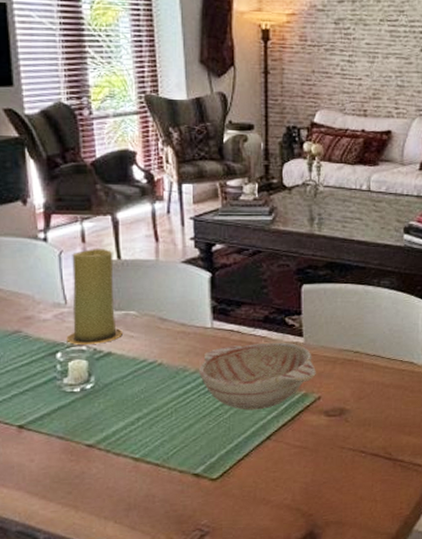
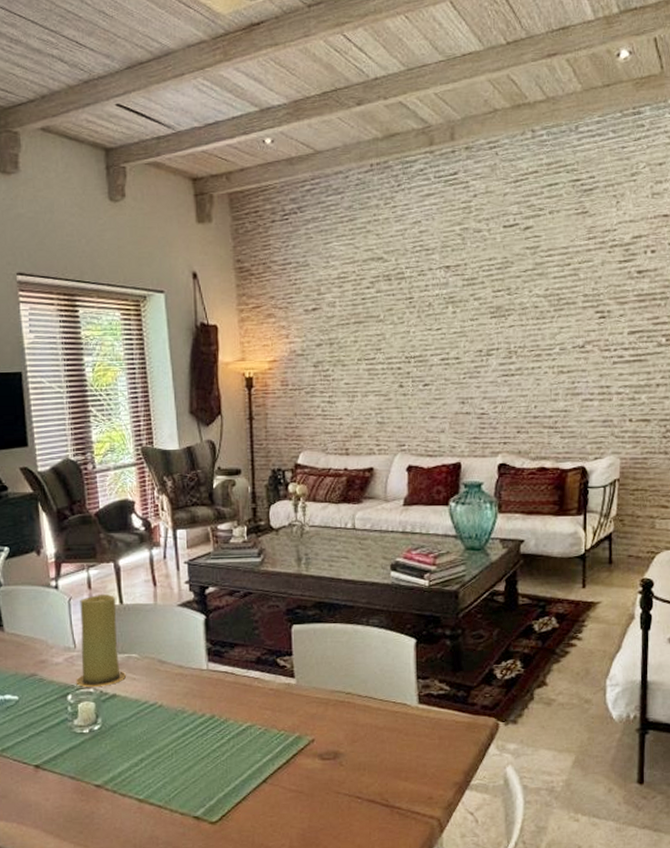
decorative bowl: present [199,342,316,410] -> none [197,683,309,753]

